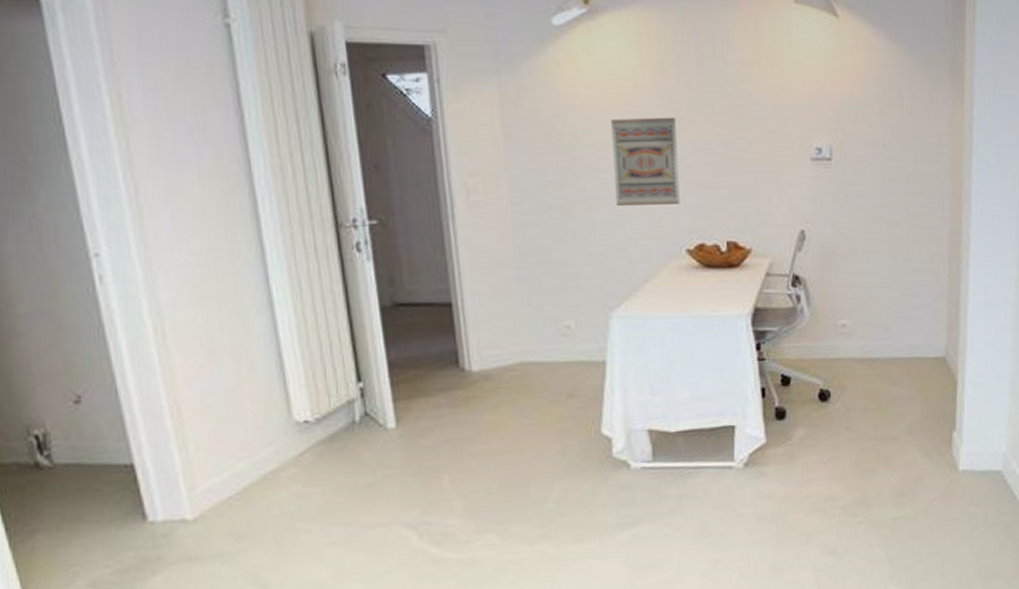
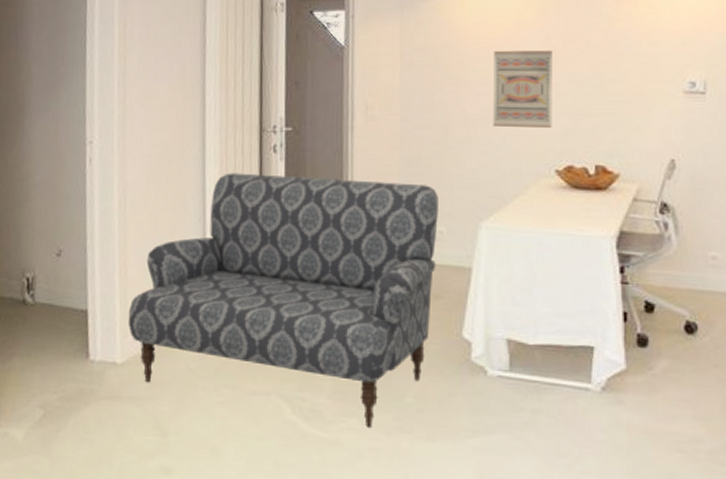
sofa: none [191,275,566,541] -> present [127,173,438,428]

